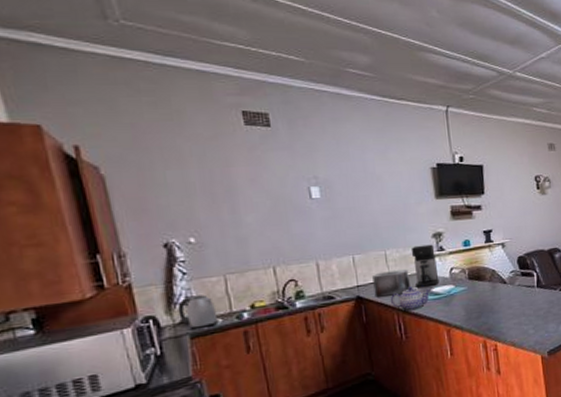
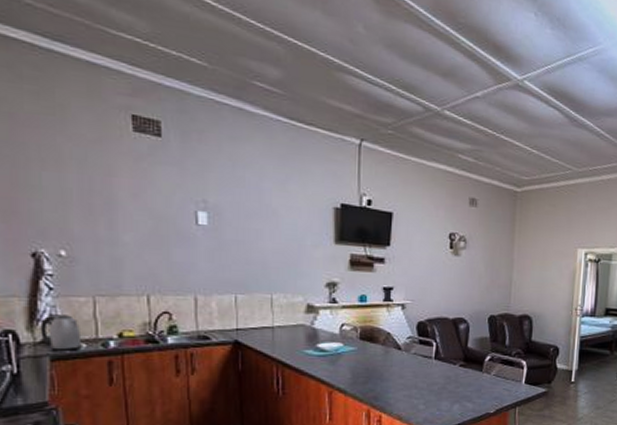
toaster: present [372,269,410,298] -> none [254,317,296,346]
teapot: present [390,286,432,311] -> none [270,338,318,365]
coffee maker: present [410,244,440,289] -> none [300,293,327,342]

